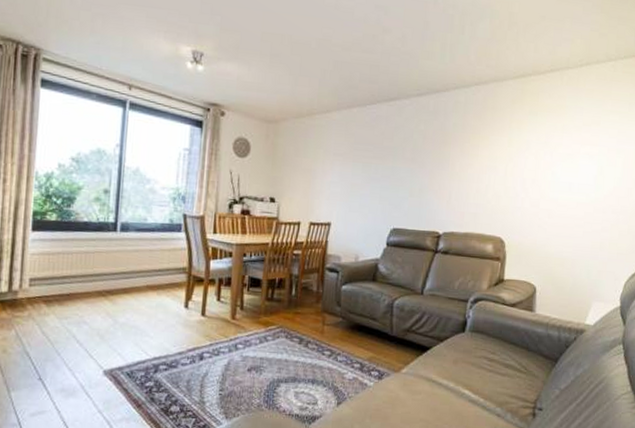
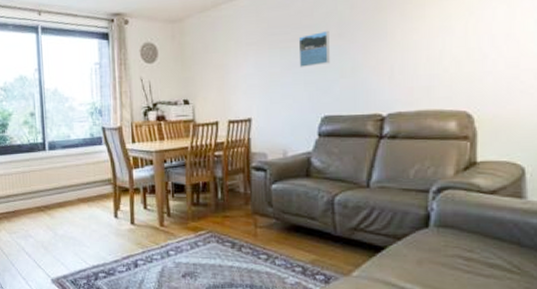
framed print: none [377,153,405,183] -> present [298,30,330,67]

